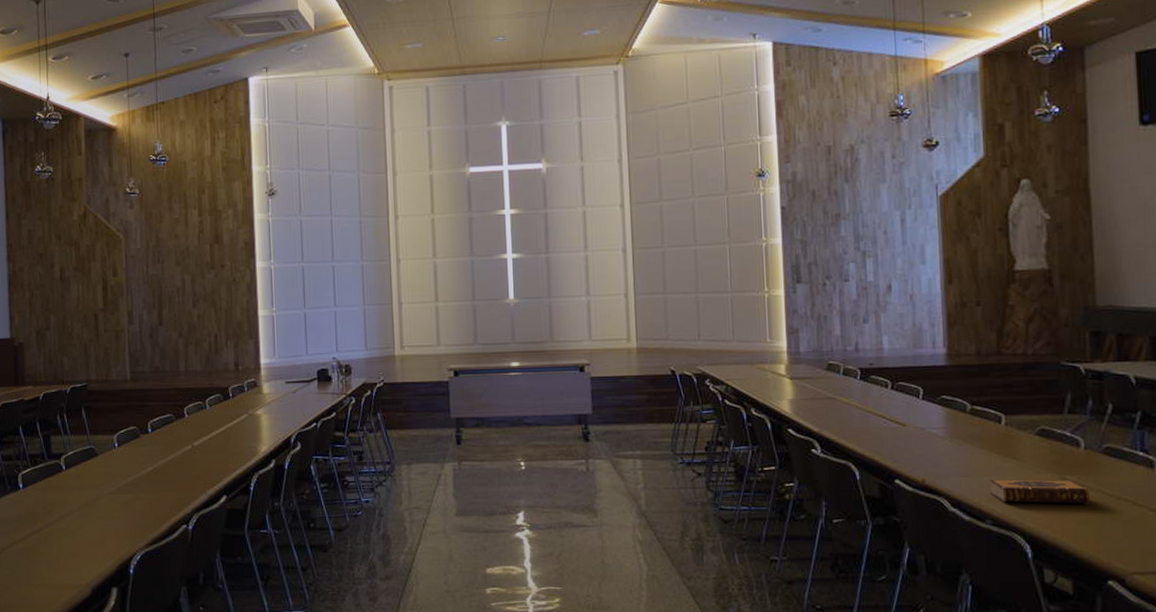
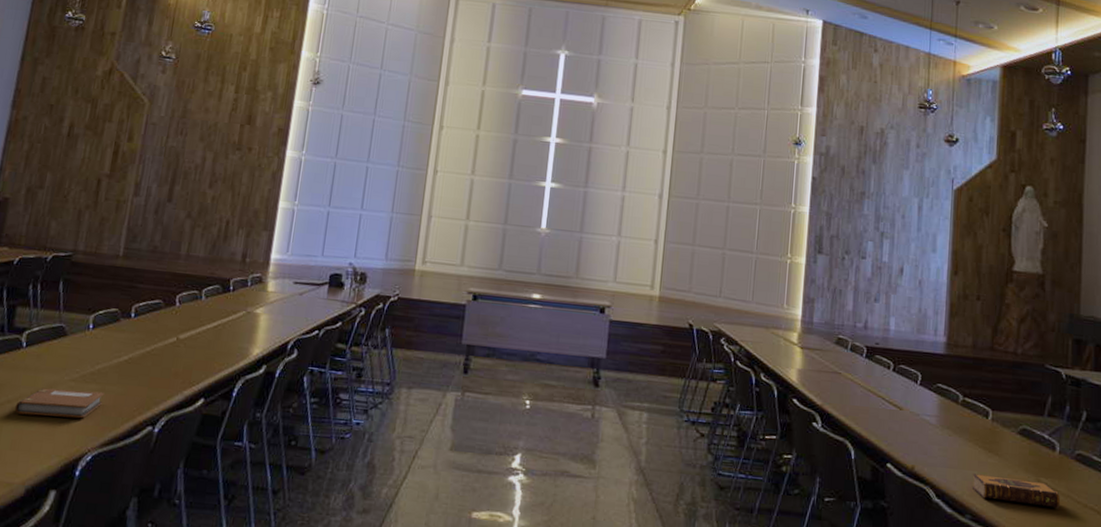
notebook: none [67,500,140,527] -> present [14,388,105,419]

